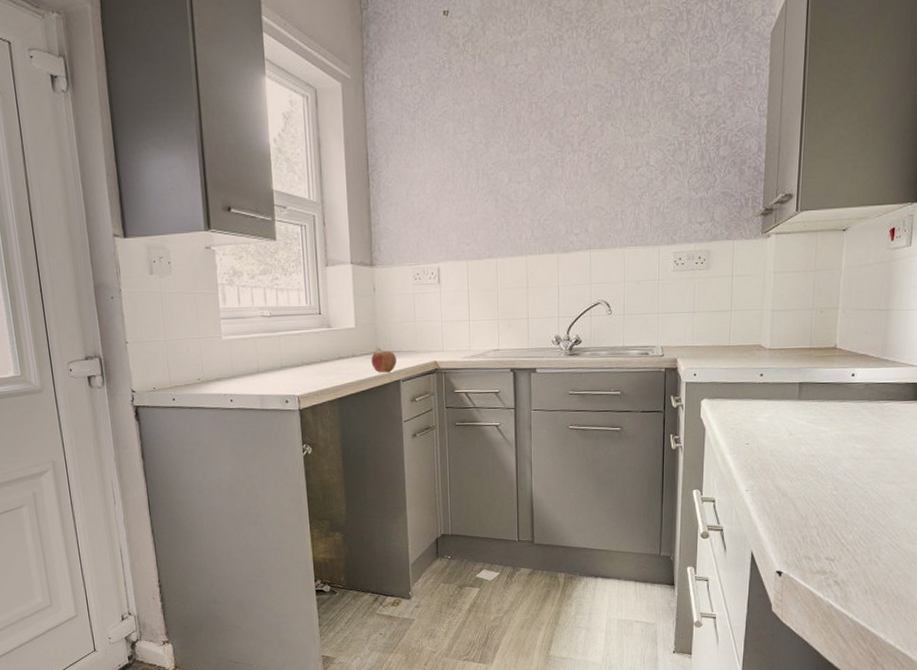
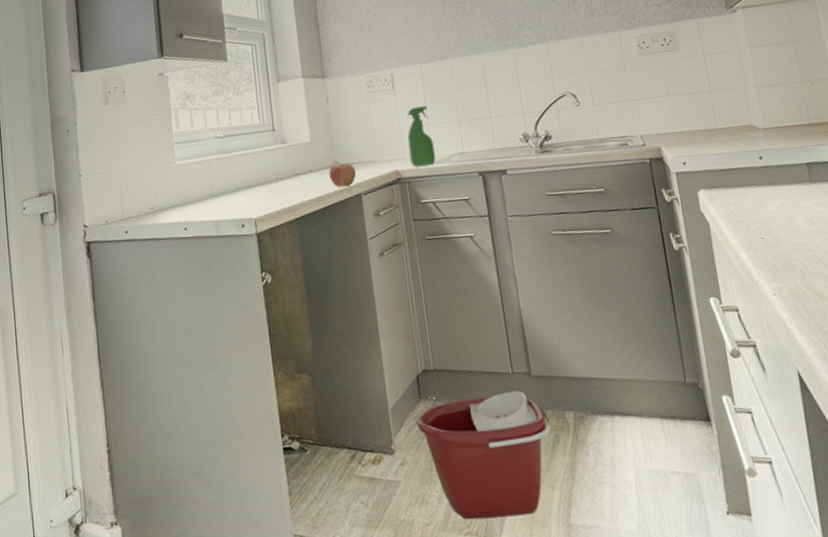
bucket: none [432,555,545,650] -> present [416,390,551,520]
spray bottle: none [448,302,472,360] -> present [407,106,436,168]

